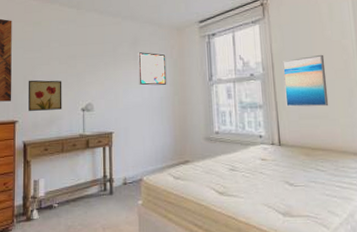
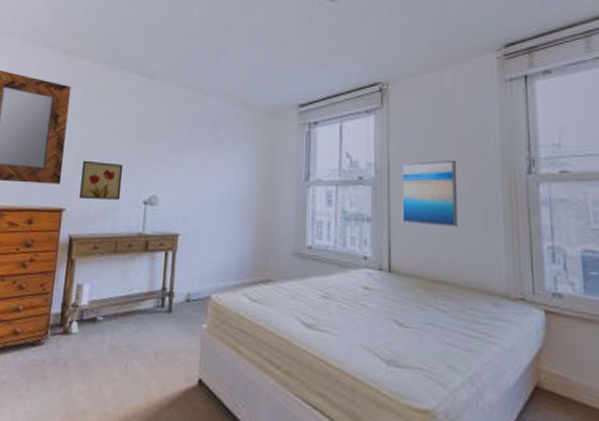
wall art: present [137,52,167,86] -> none [217,138,254,181]

